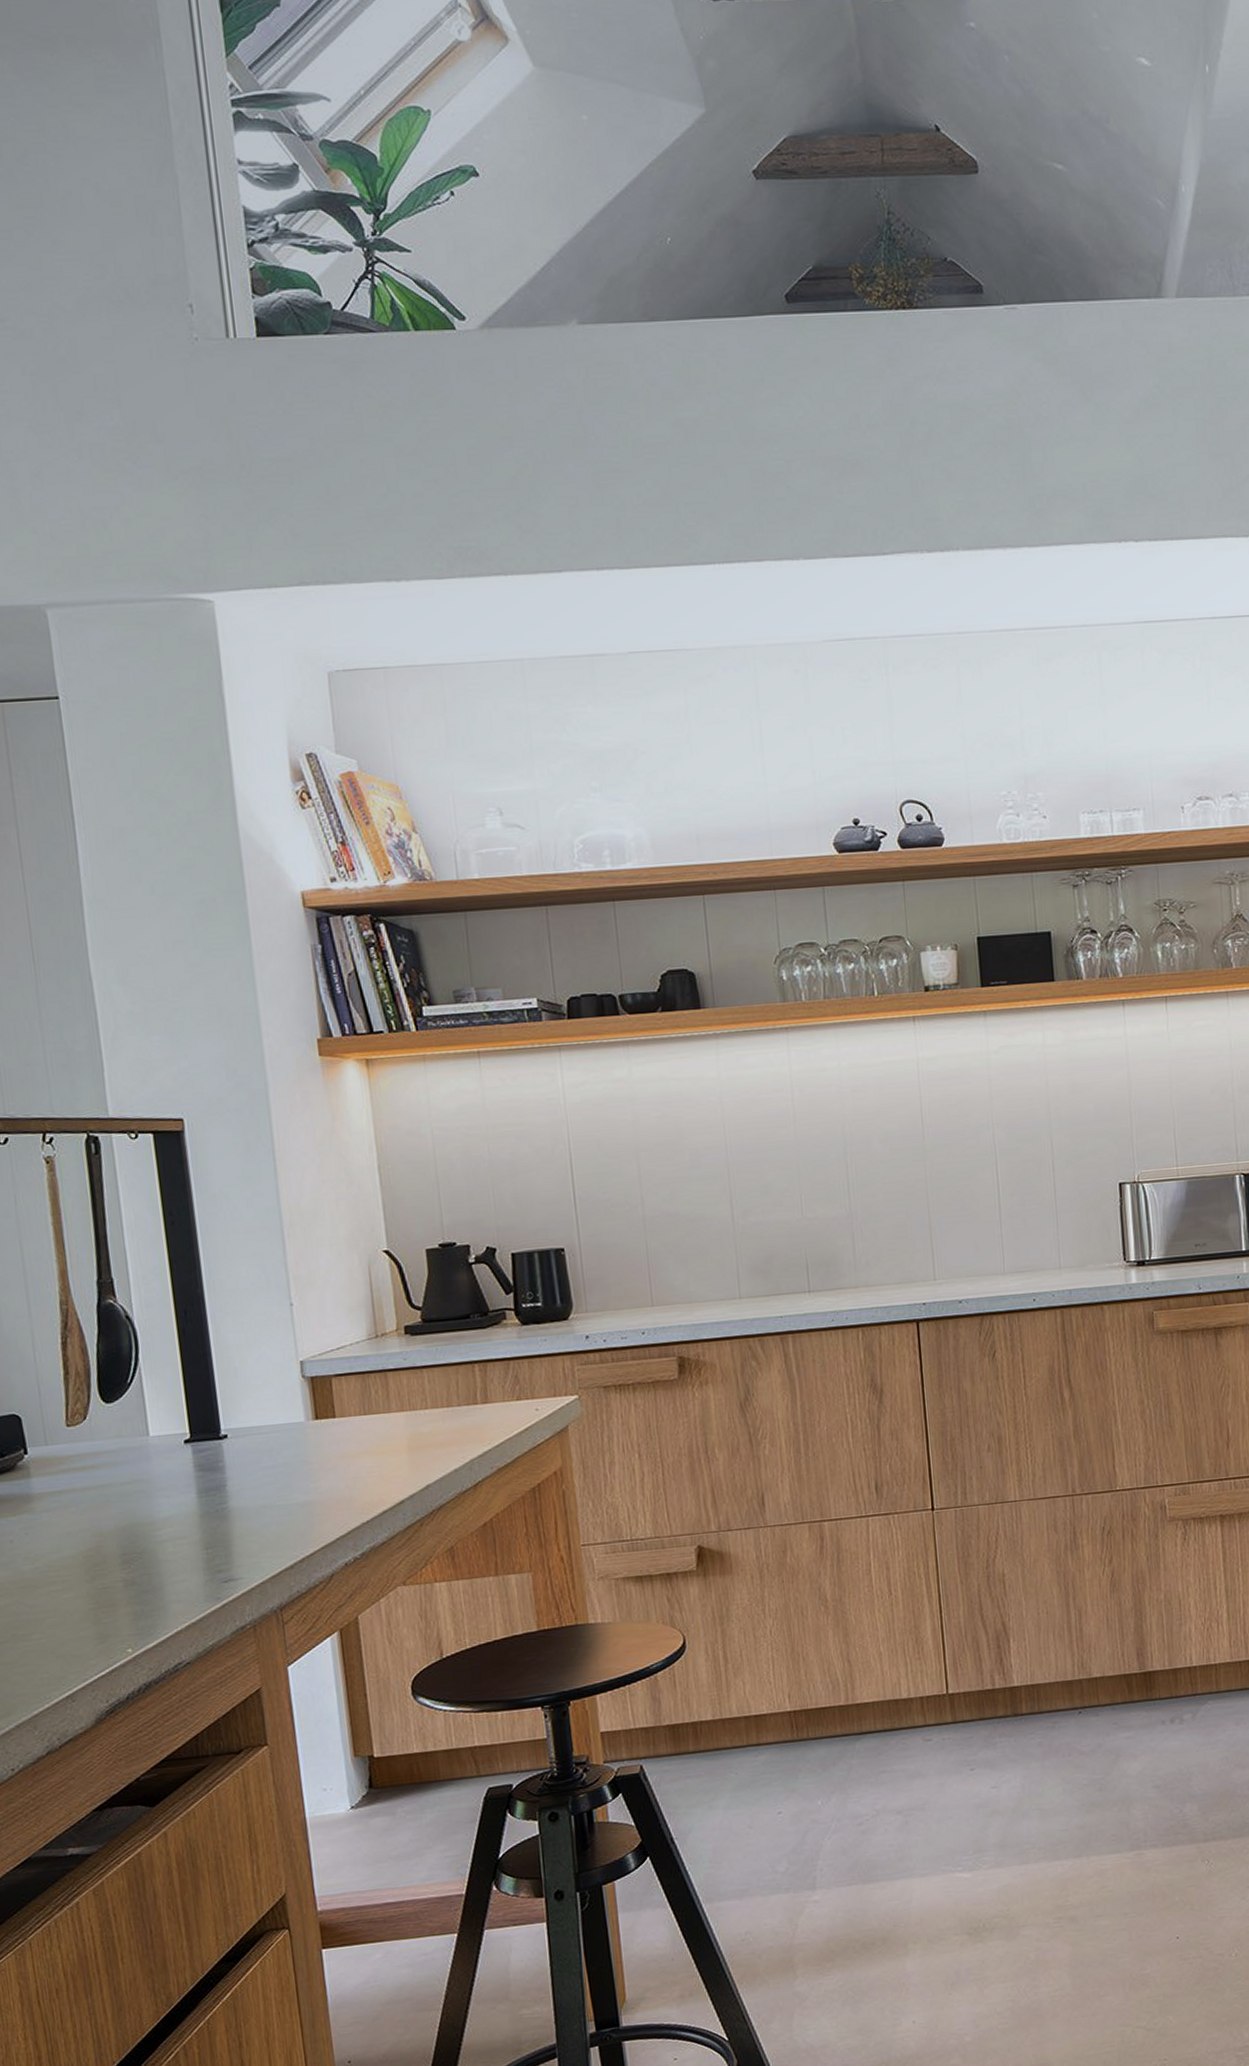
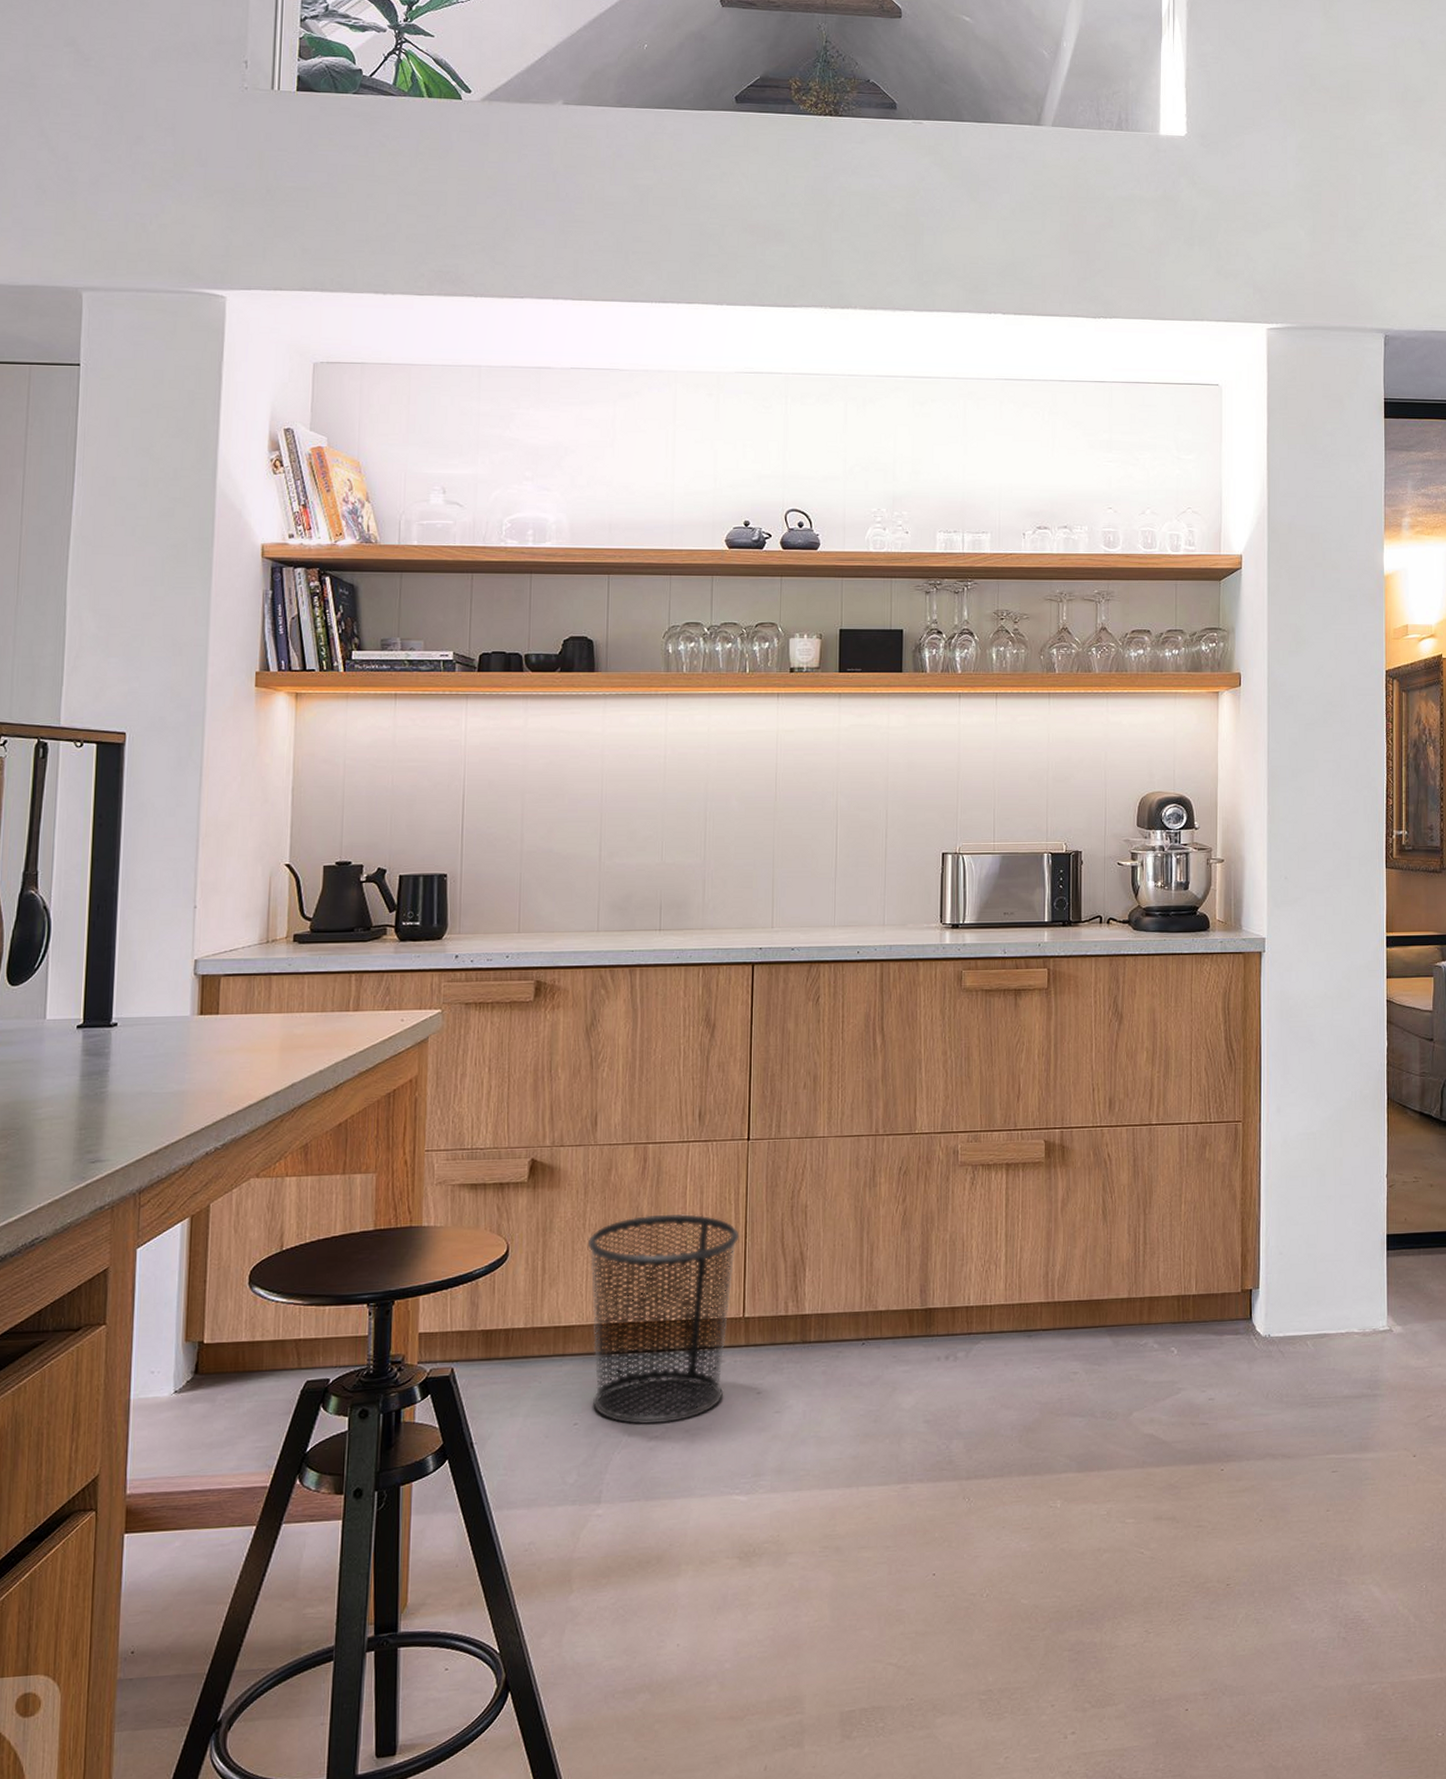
waste bin: none [769,1591,935,1810] -> present [587,1213,740,1425]

